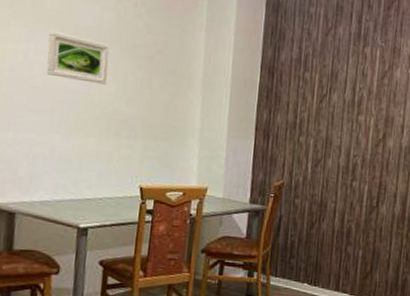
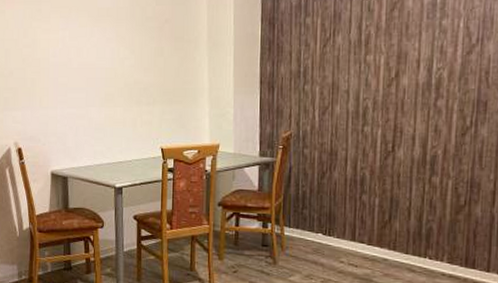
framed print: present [46,31,109,85] -> none [79,18,127,59]

